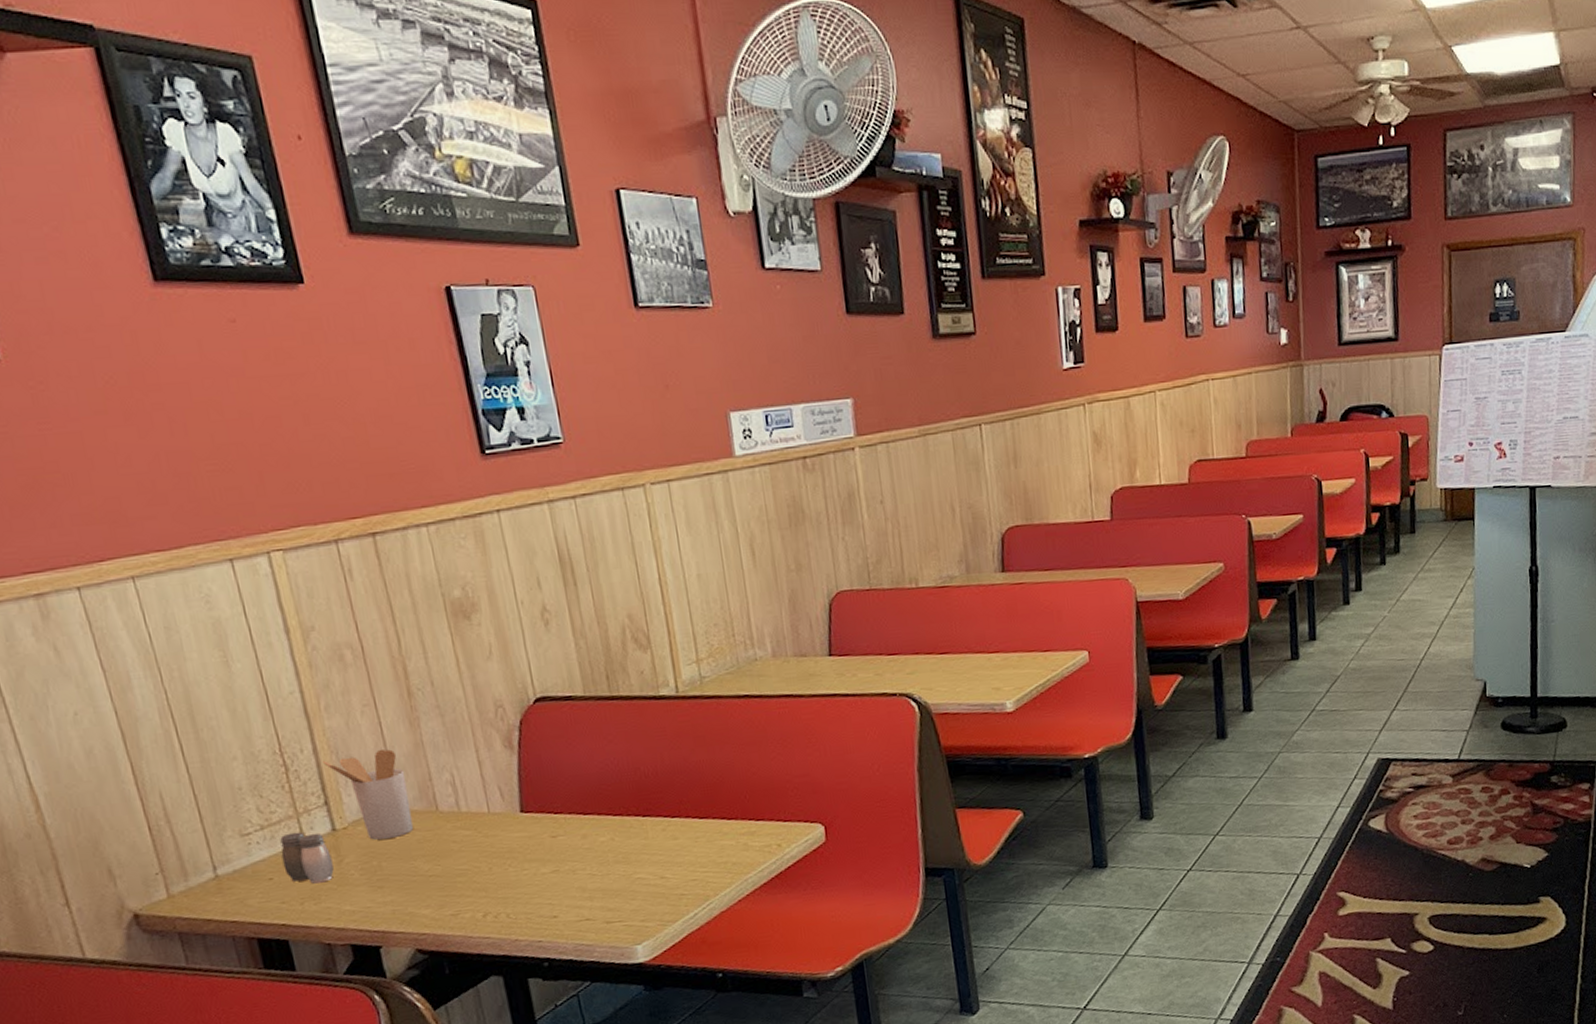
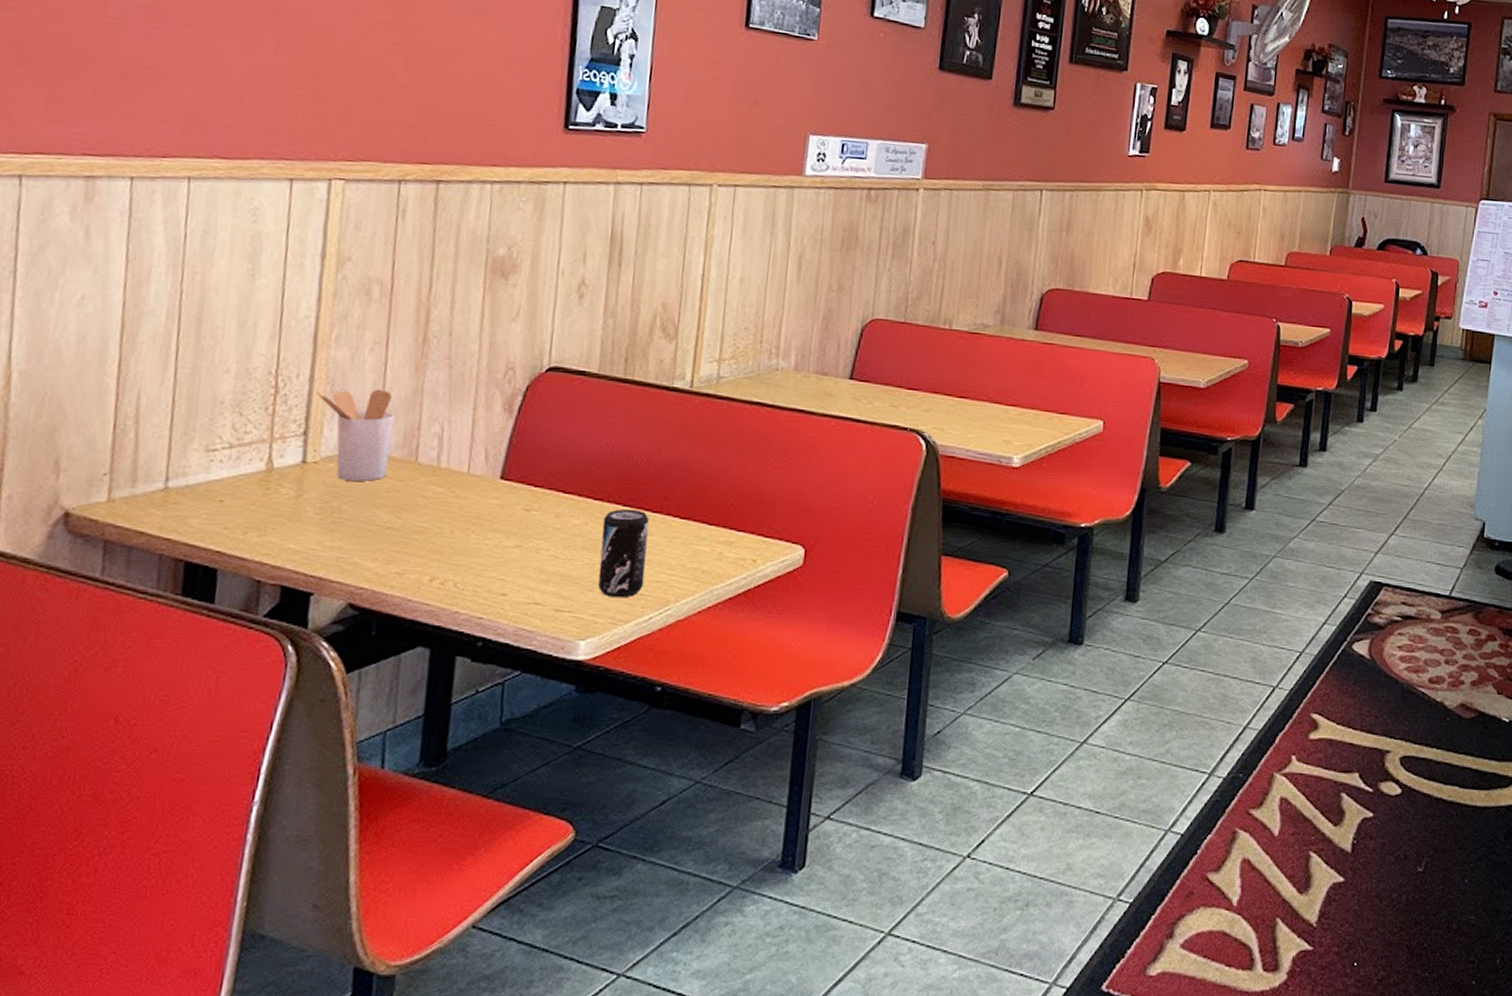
salt and pepper shaker: present [280,831,334,884] -> none [238,457,293,515]
beverage can: none [627,817,682,902] -> present [597,508,650,598]

